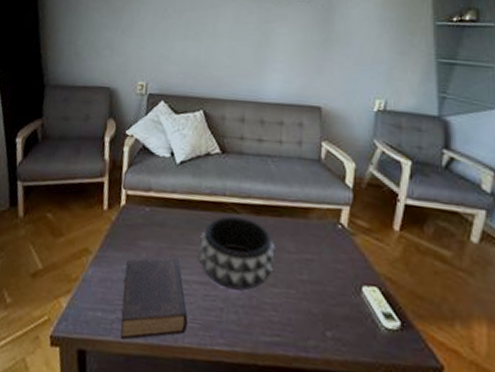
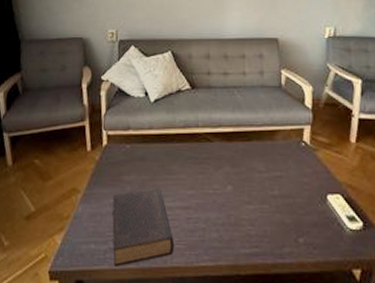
decorative bowl: present [199,216,276,291] -> none [179,145,248,211]

